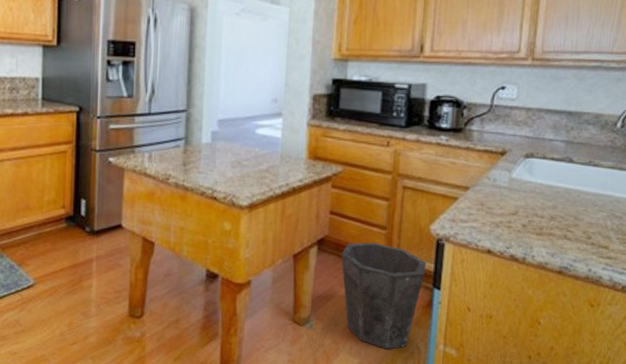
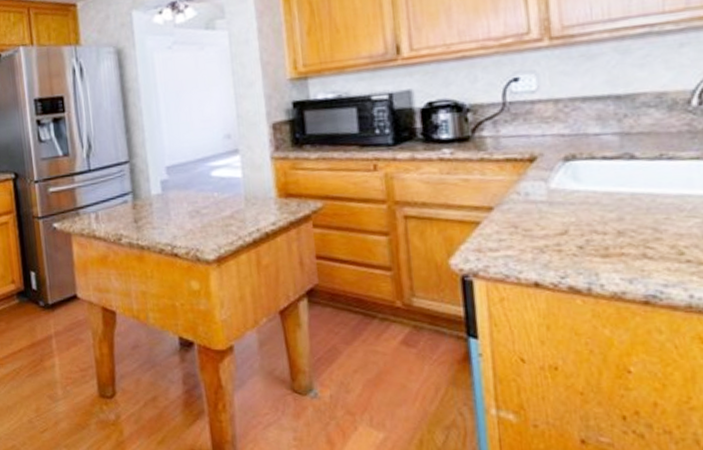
waste bin: present [341,242,427,349] -> none [338,287,453,418]

